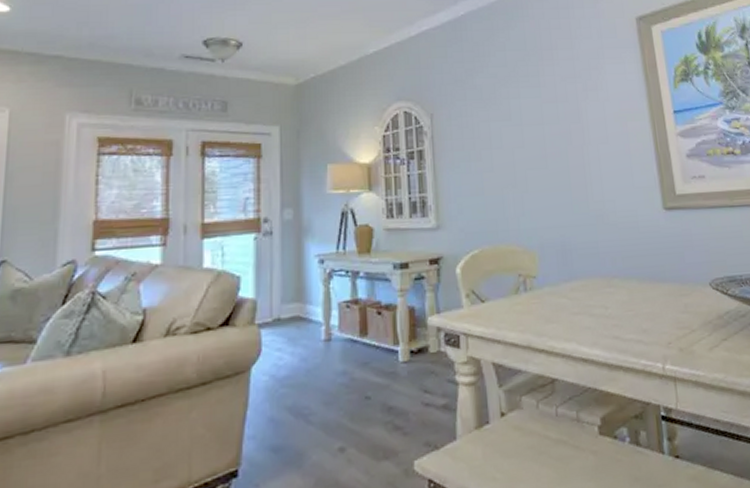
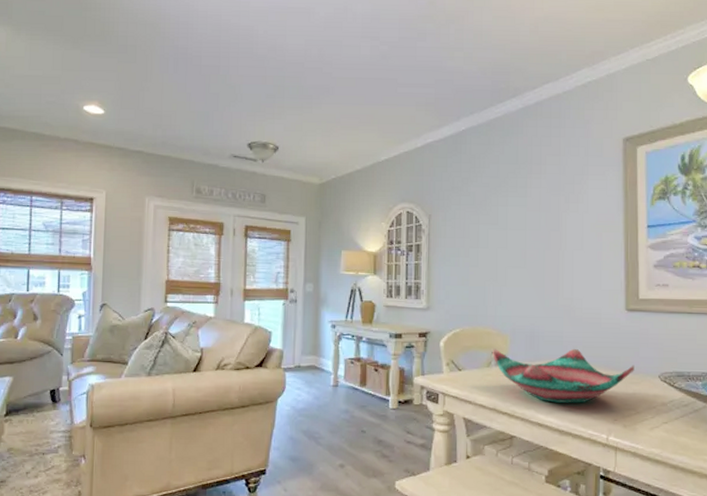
decorative bowl: none [520,260,682,330] -> present [493,348,634,403]

